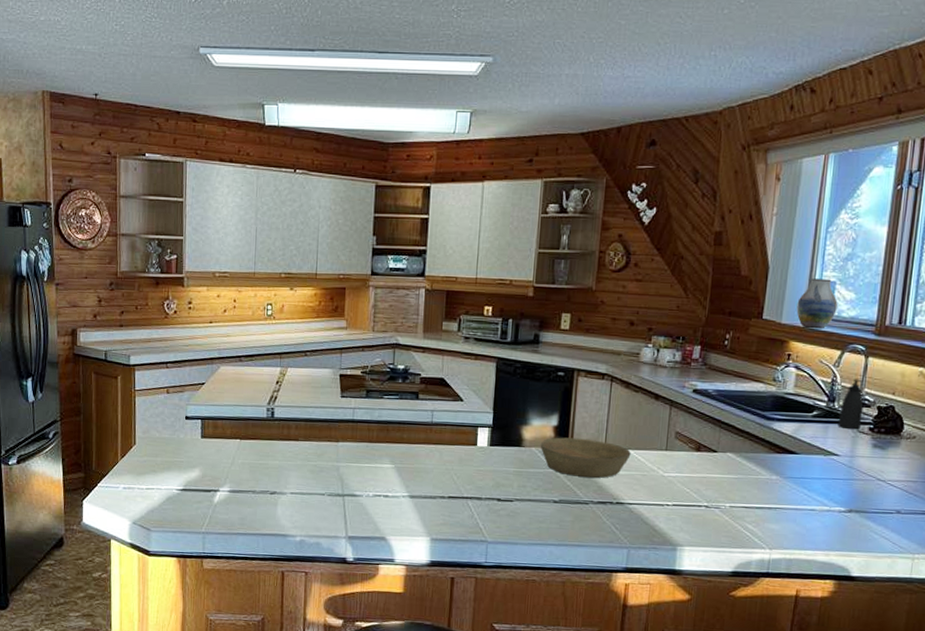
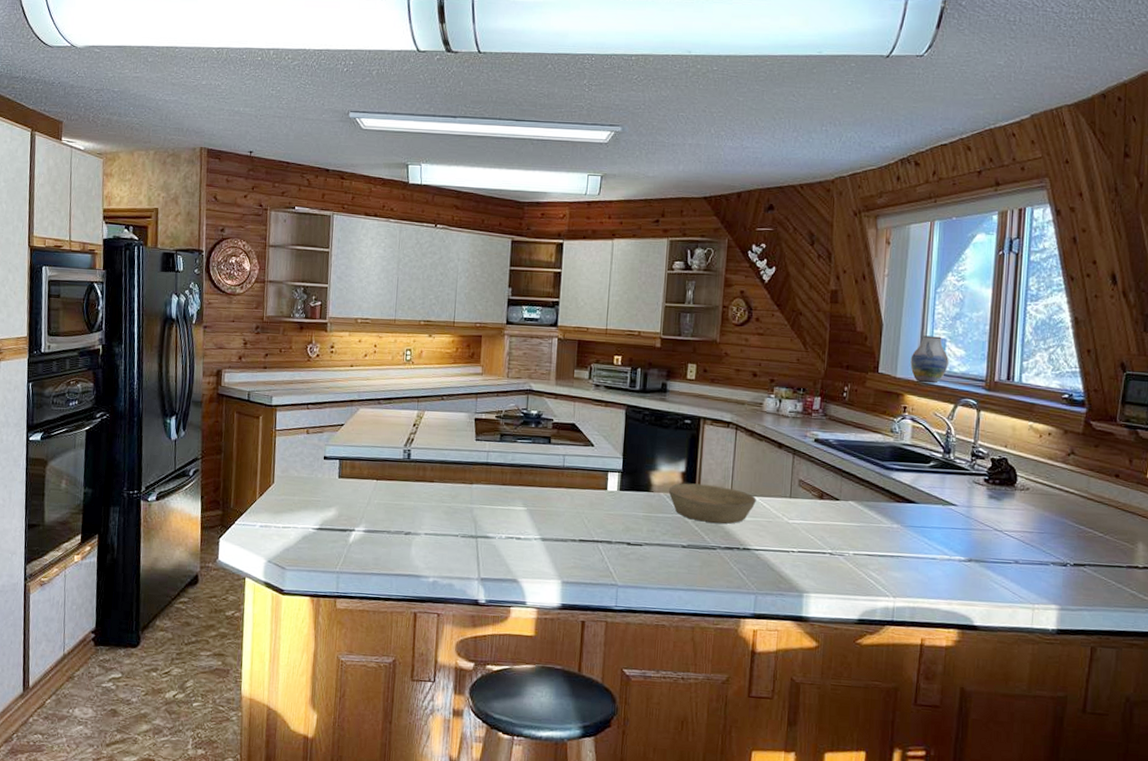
soap dispenser: present [837,379,864,429] -> none [954,431,978,480]

